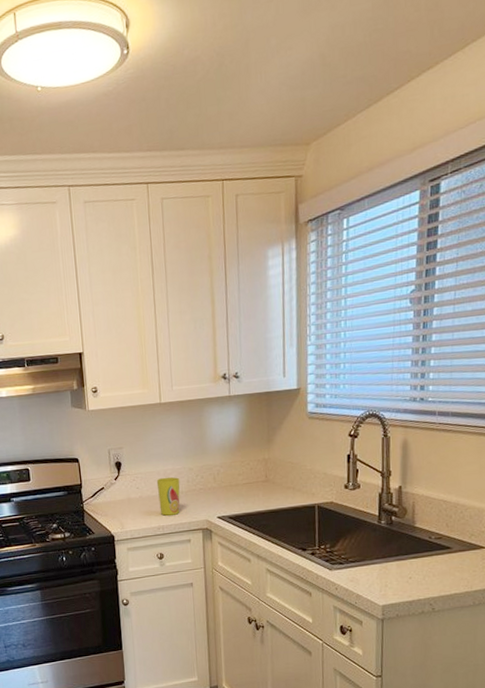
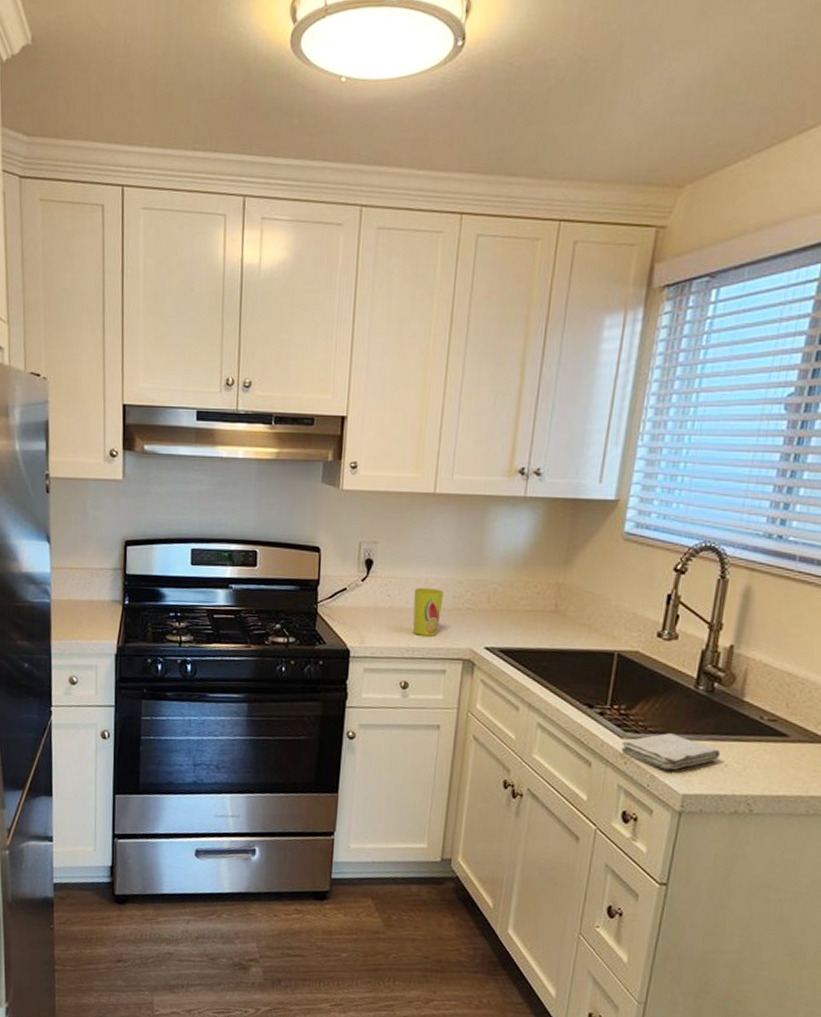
washcloth: none [331,560,405,589] -> present [621,733,721,770]

